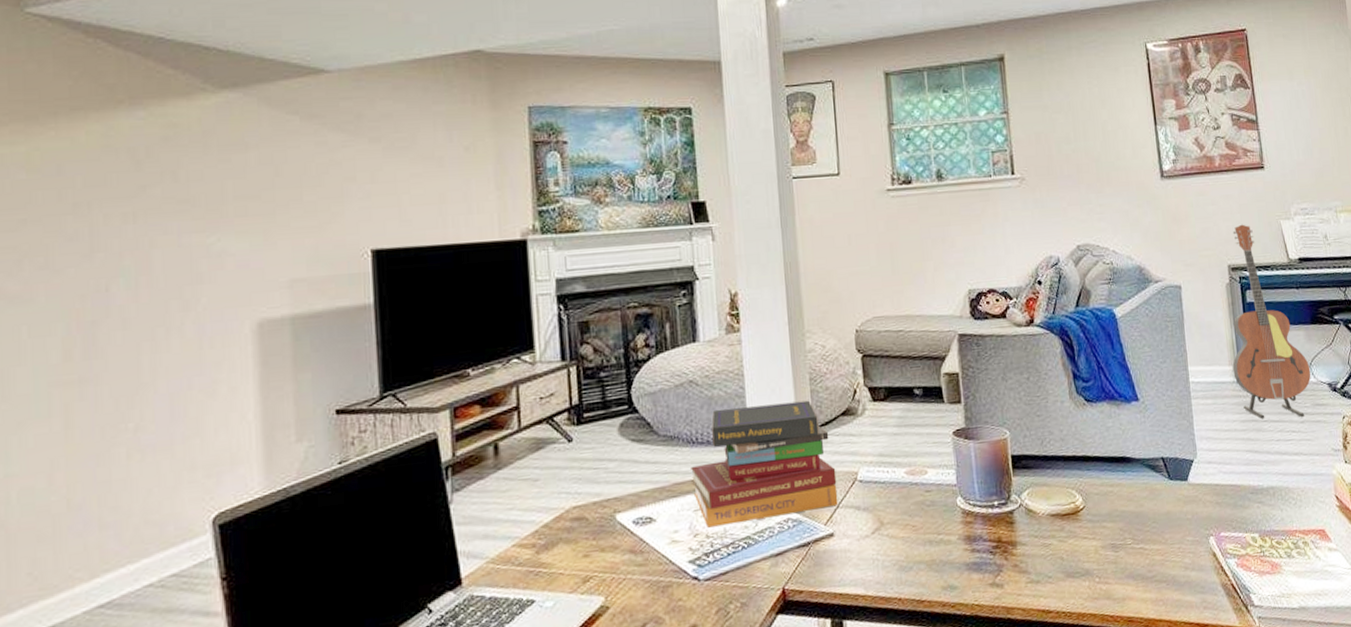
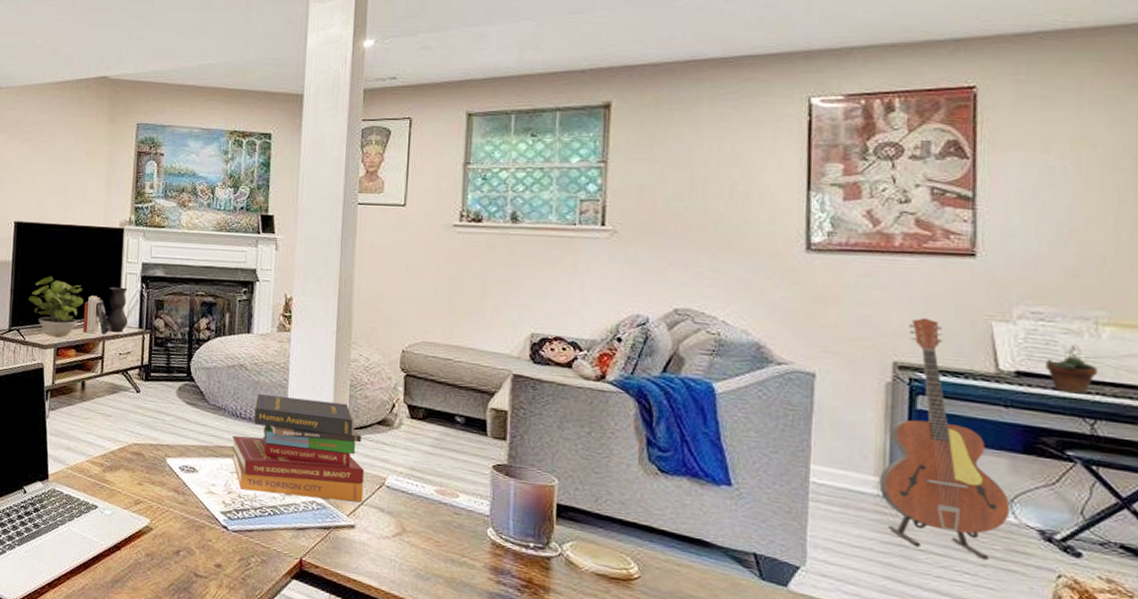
potted plant: none [404,315,484,395] -> present [28,276,84,338]
books: none [486,330,523,381] -> present [83,296,109,335]
vase: none [516,313,546,373] -> present [106,286,128,333]
succulent plant: none [1314,231,1342,270] -> present [1046,345,1099,394]

